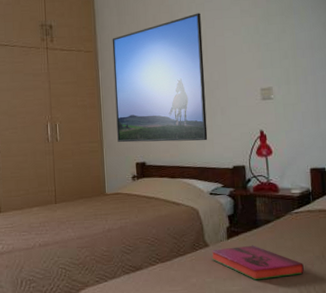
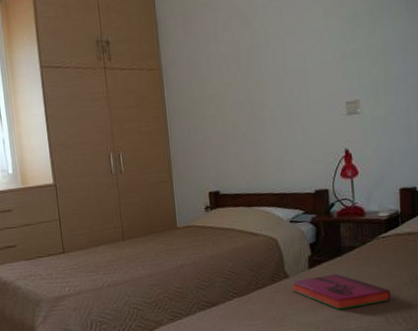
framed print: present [112,13,208,143] -> none [177,17,287,171]

